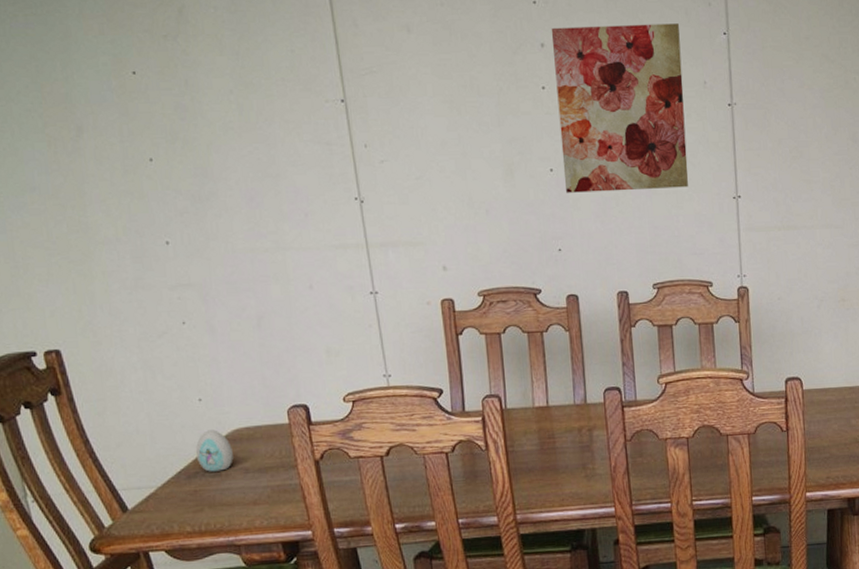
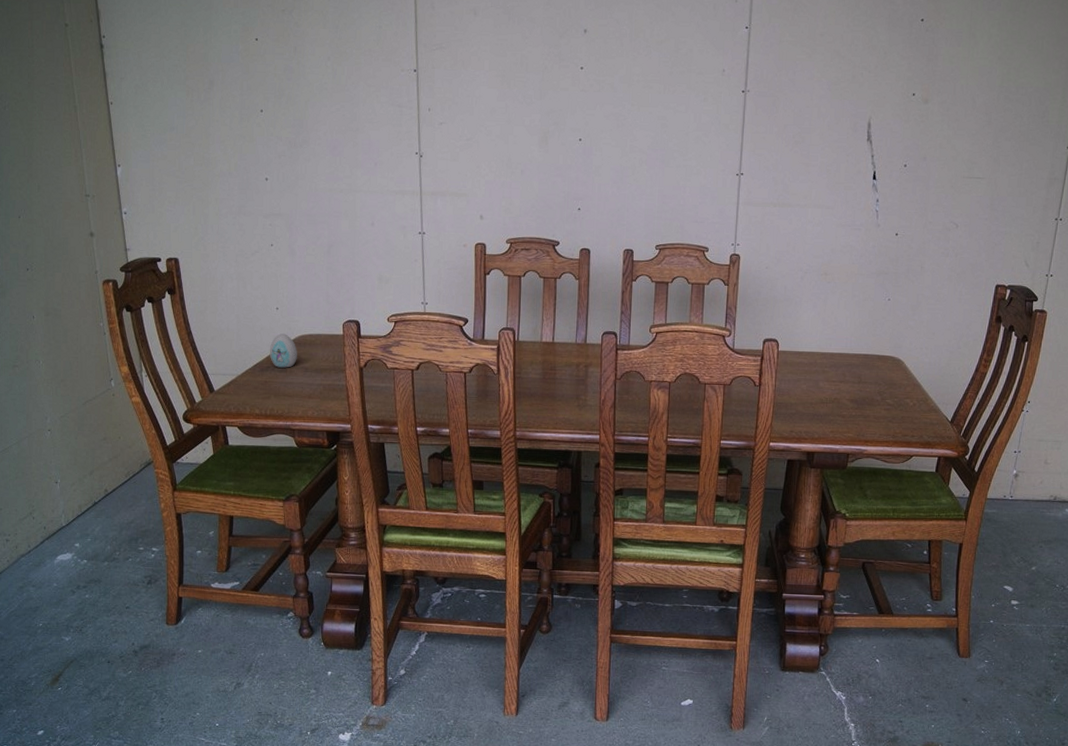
wall art: present [551,23,688,193] -> none [590,16,706,163]

